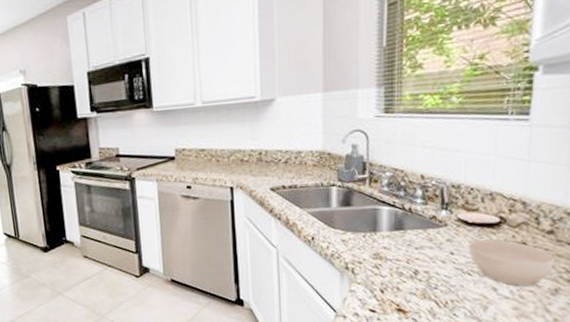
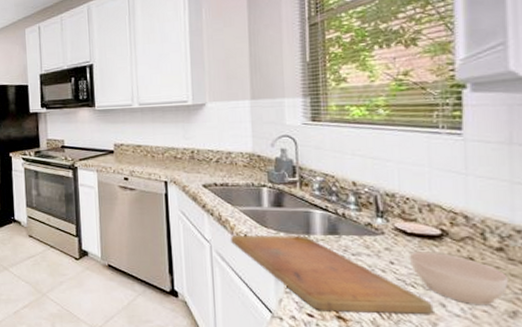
cutting board: none [298,233,486,306] -> present [231,234,434,314]

